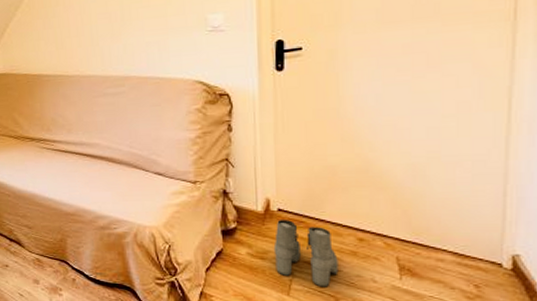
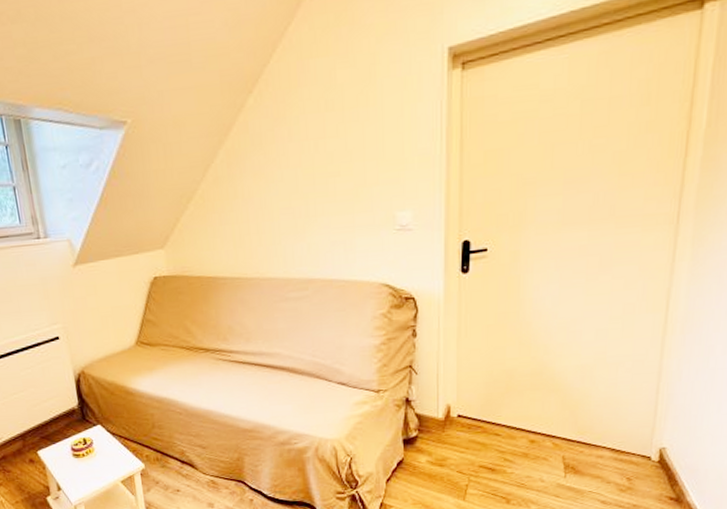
boots: present [273,220,339,287] -> none [452,425,511,490]

